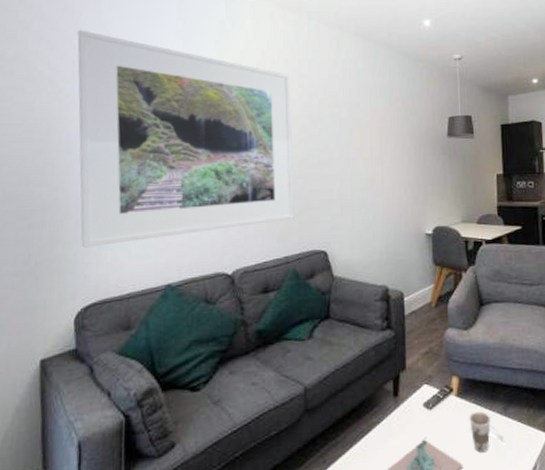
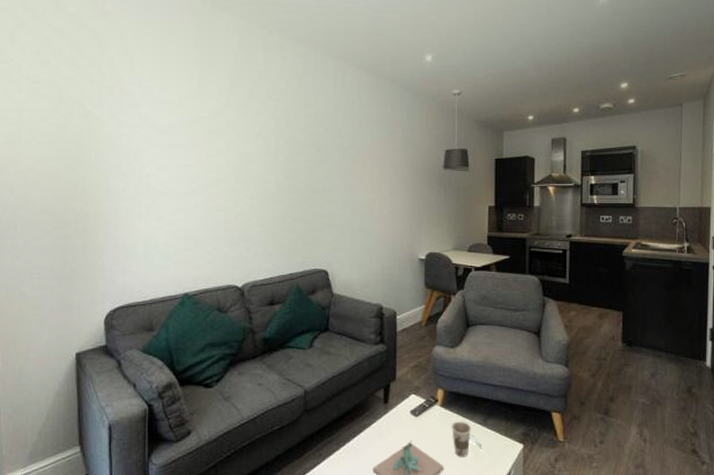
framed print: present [77,30,294,248] -> none [104,57,299,257]

